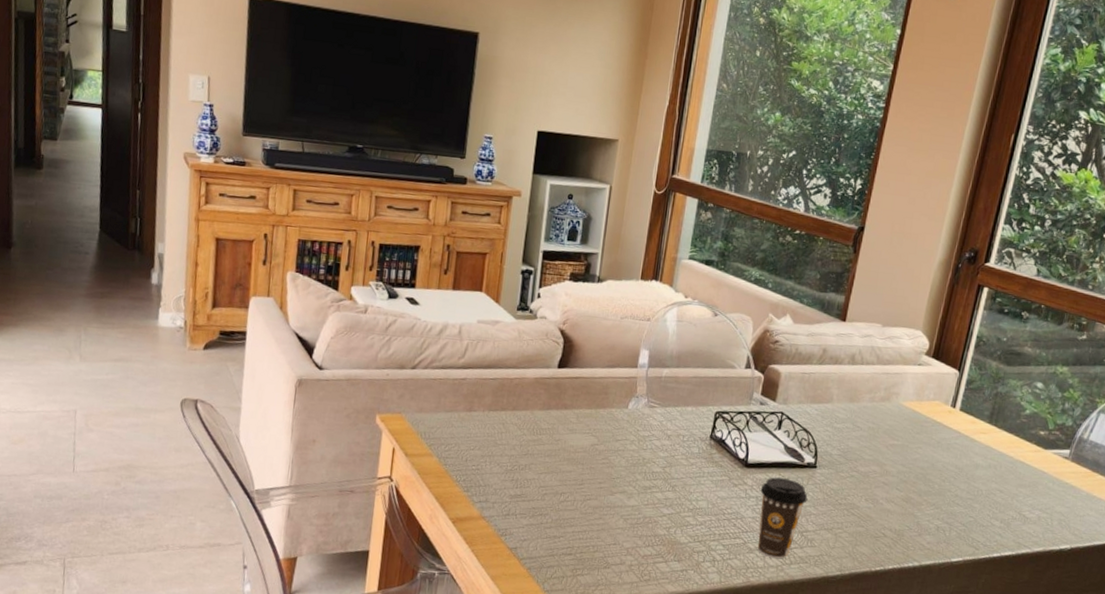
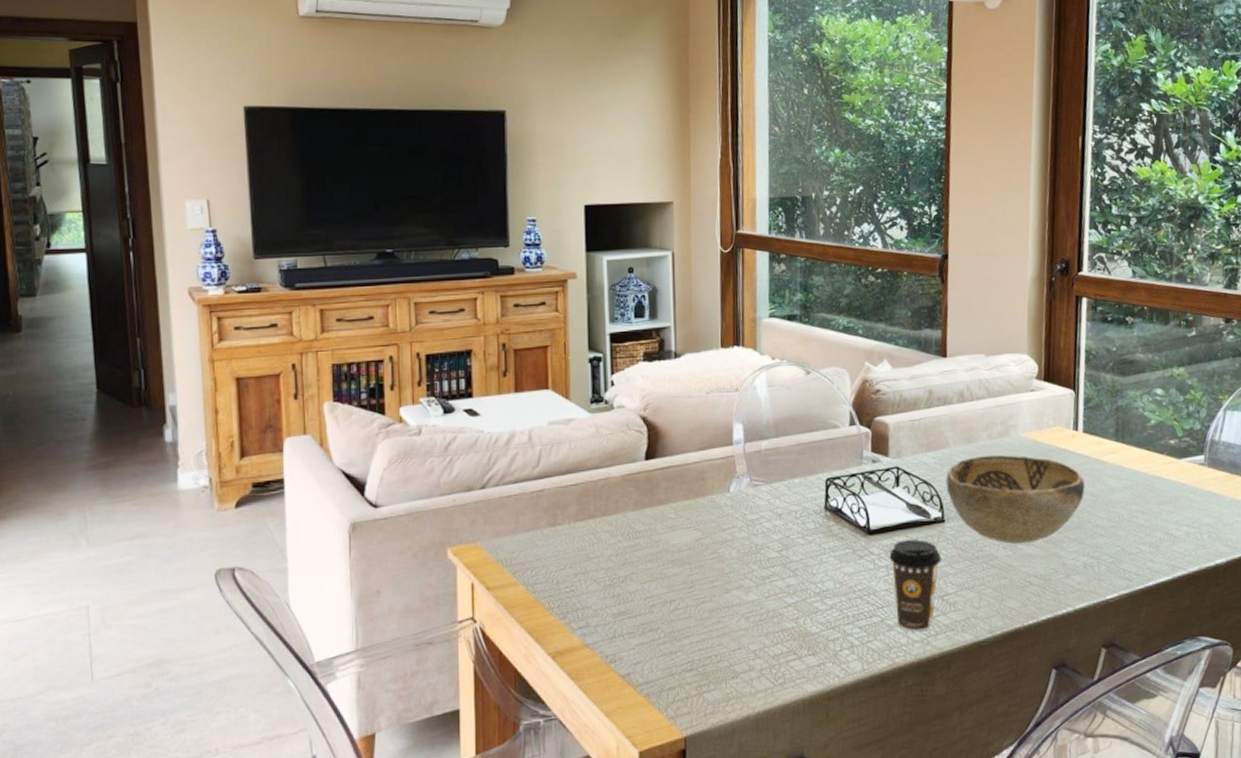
decorative bowl: none [823,415,952,500] -> present [946,455,1085,545]

